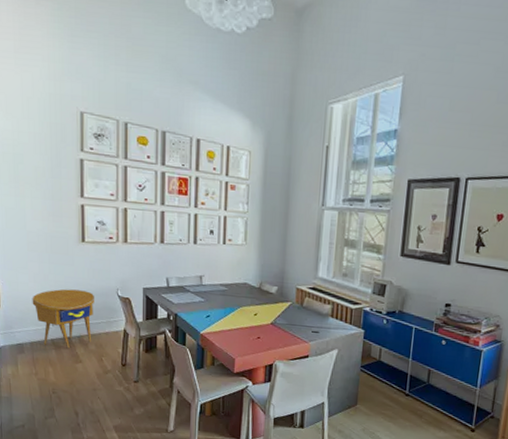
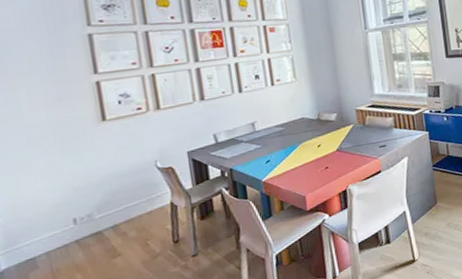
side table: present [32,289,94,349] -> none [41,172,130,250]

